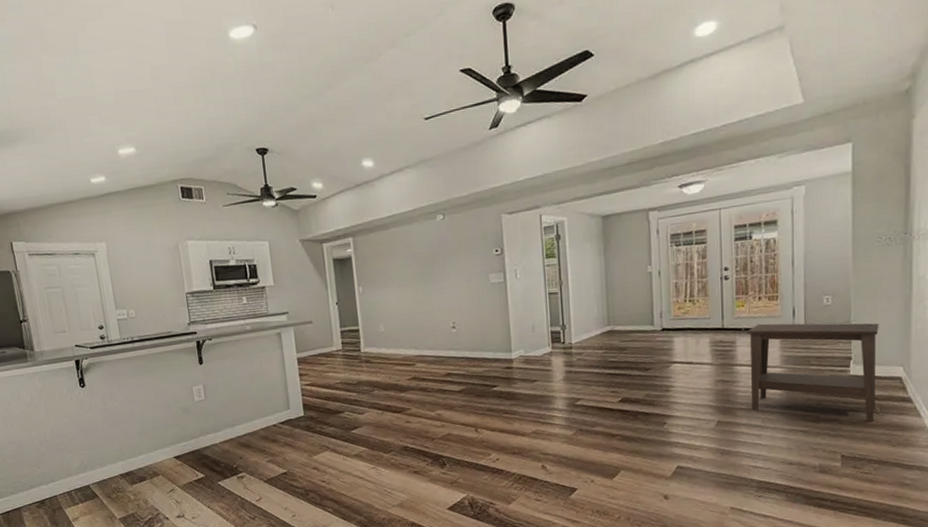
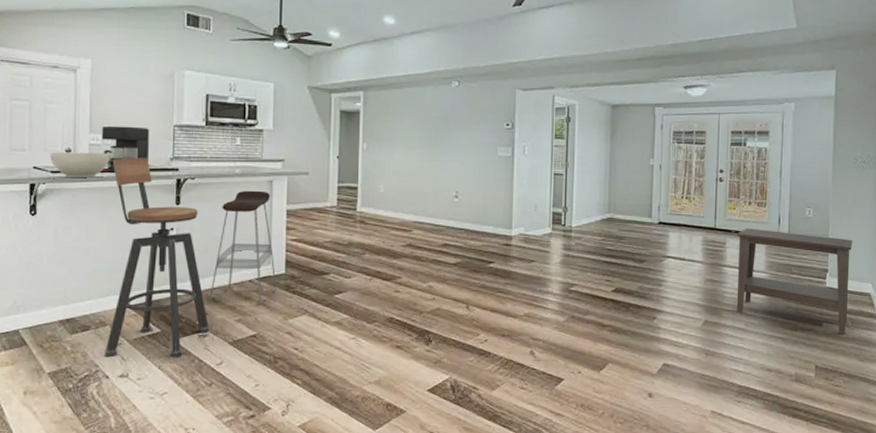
bowl: none [85,325,137,352] -> present [49,151,111,179]
coffee maker: none [125,298,170,345] -> present [99,125,149,174]
bar stool: none [138,325,245,501] -> present [105,157,209,358]
bar stool: none [239,343,299,449] -> present [208,190,277,306]

